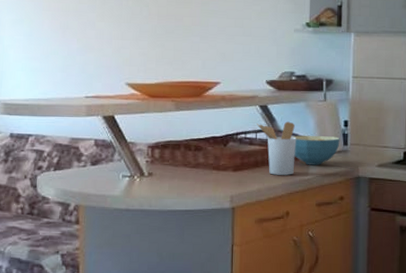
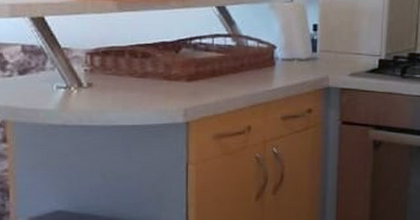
utensil holder: present [256,121,297,175] -> none [213,25,259,86]
cereal bowl: present [291,135,340,165] -> none [253,40,308,74]

